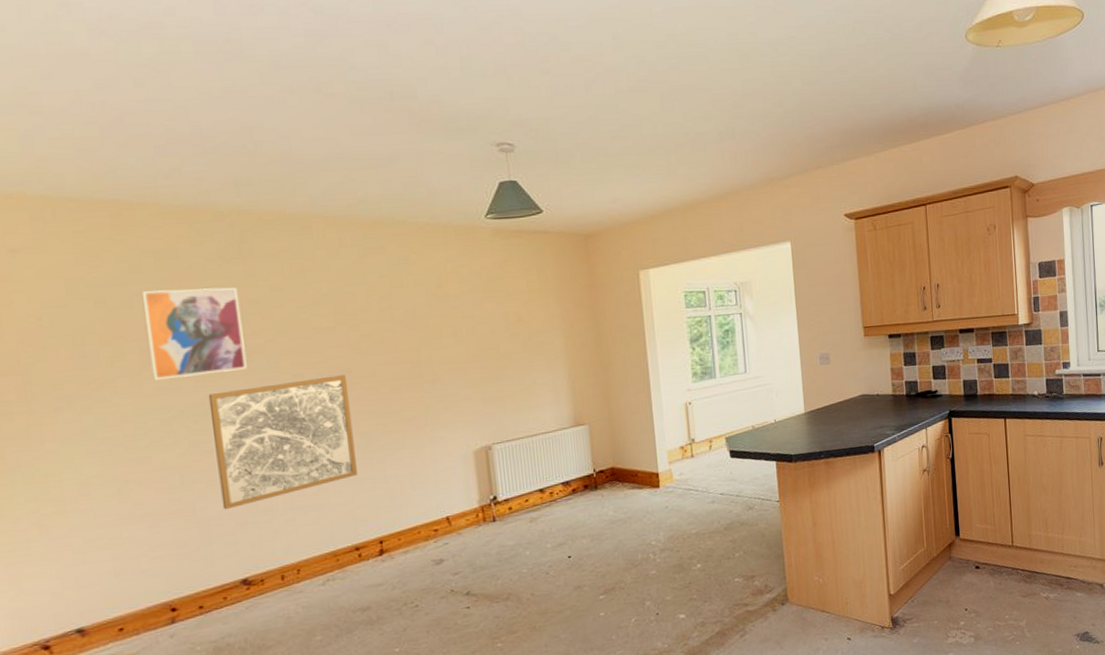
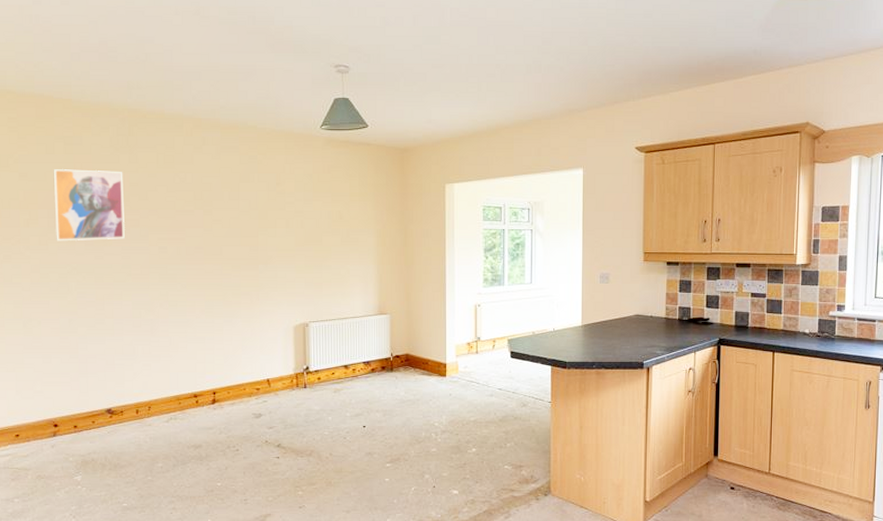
wall art: present [208,375,358,510] -> none [94,251,201,351]

